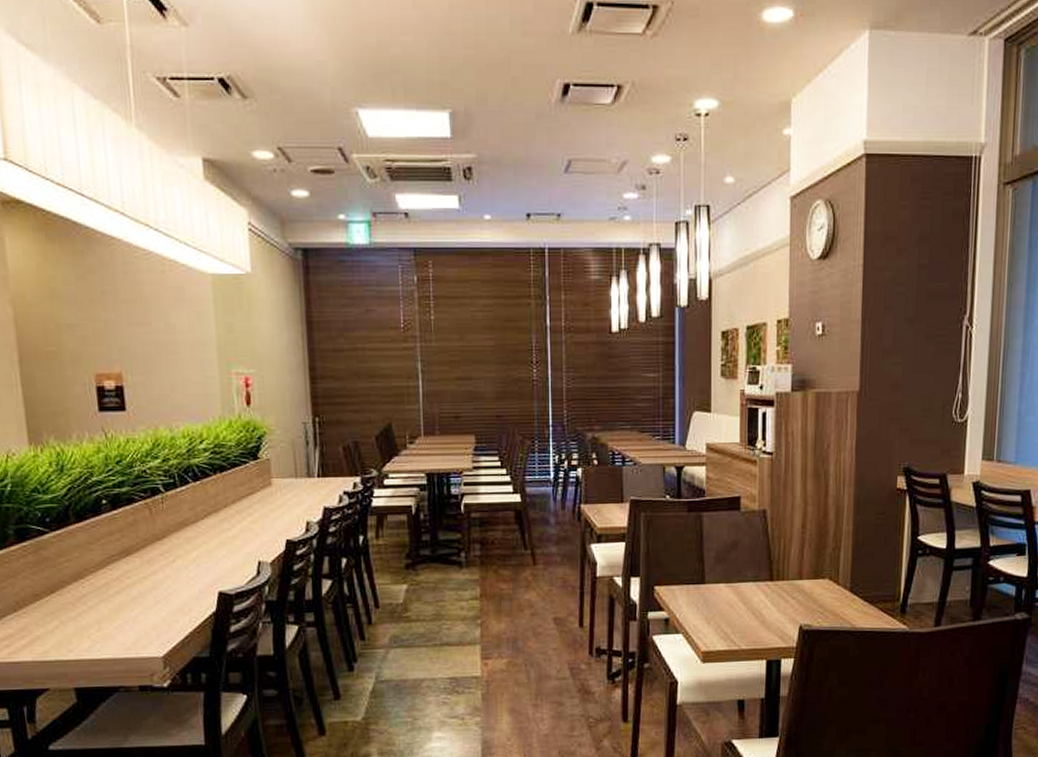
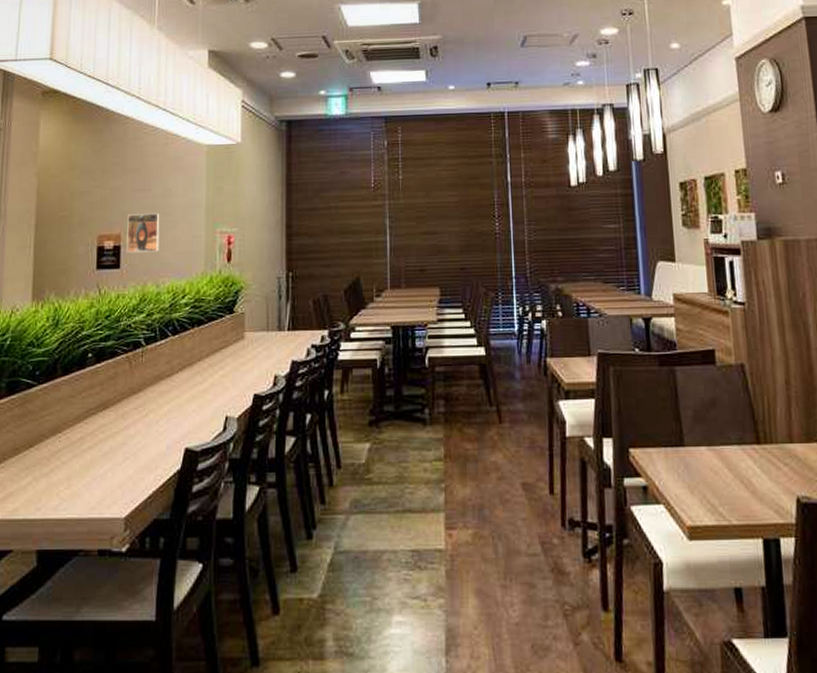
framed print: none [127,351,168,394] -> present [127,213,160,253]

